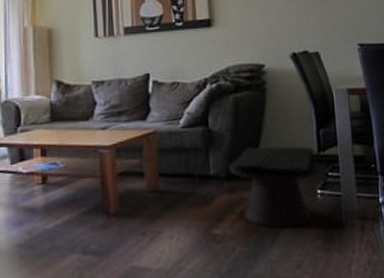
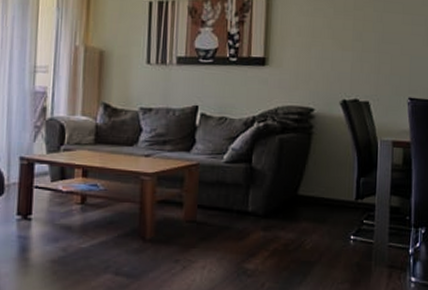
side table: present [227,145,322,229] -> none [266,188,358,269]

